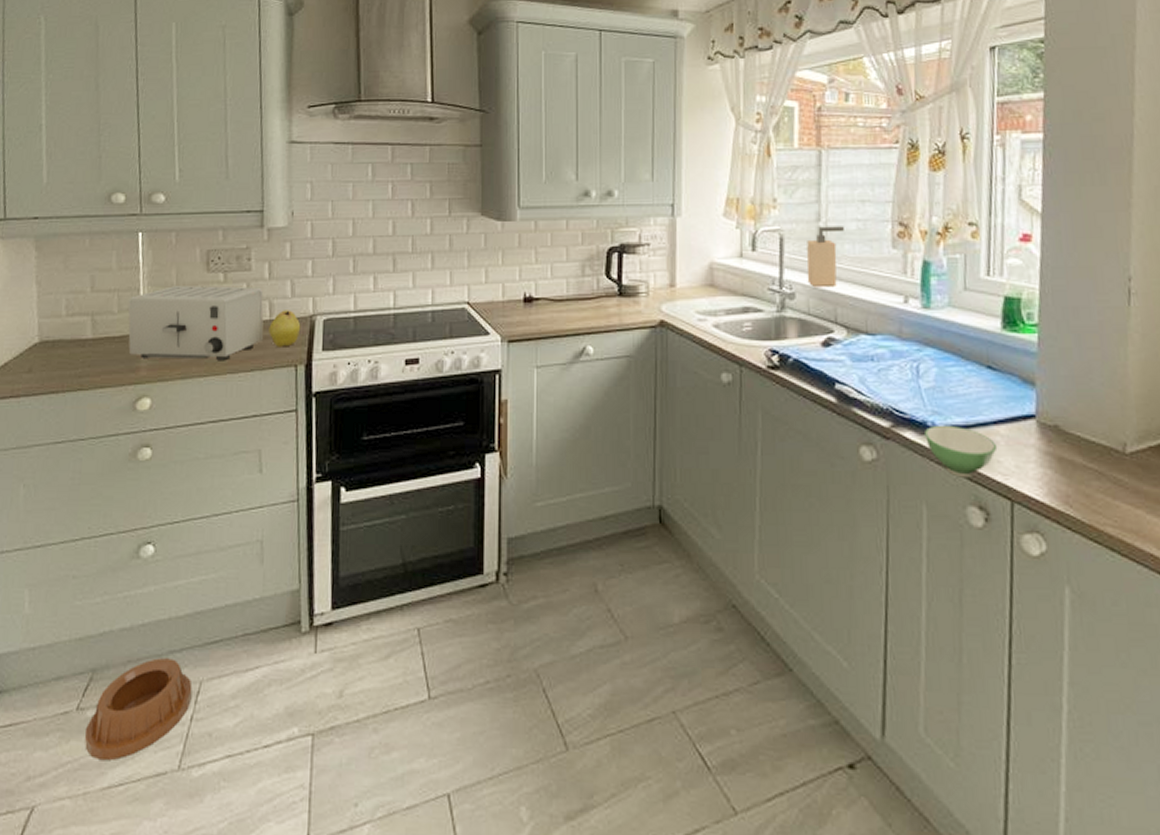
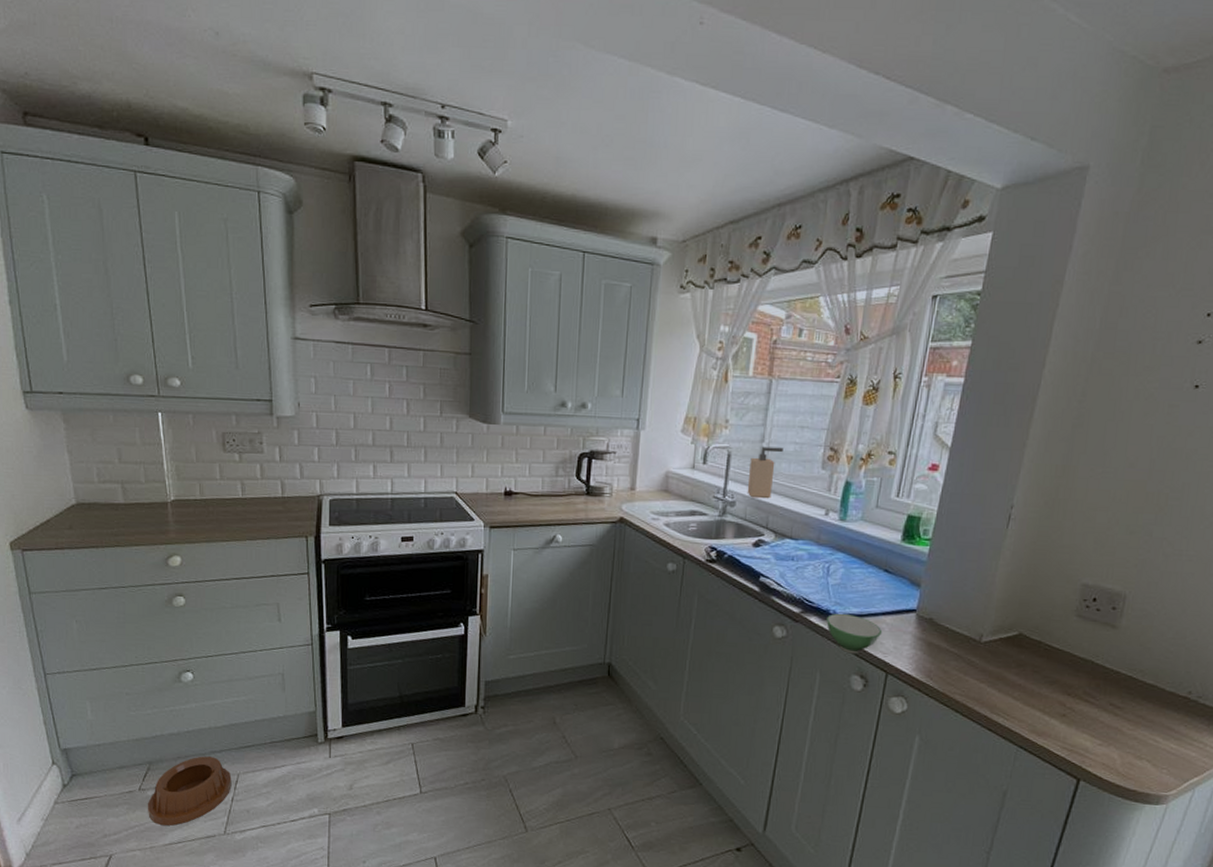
toaster: present [128,286,264,360] -> none [154,462,278,528]
fruit: present [269,310,301,347] -> none [281,489,310,521]

